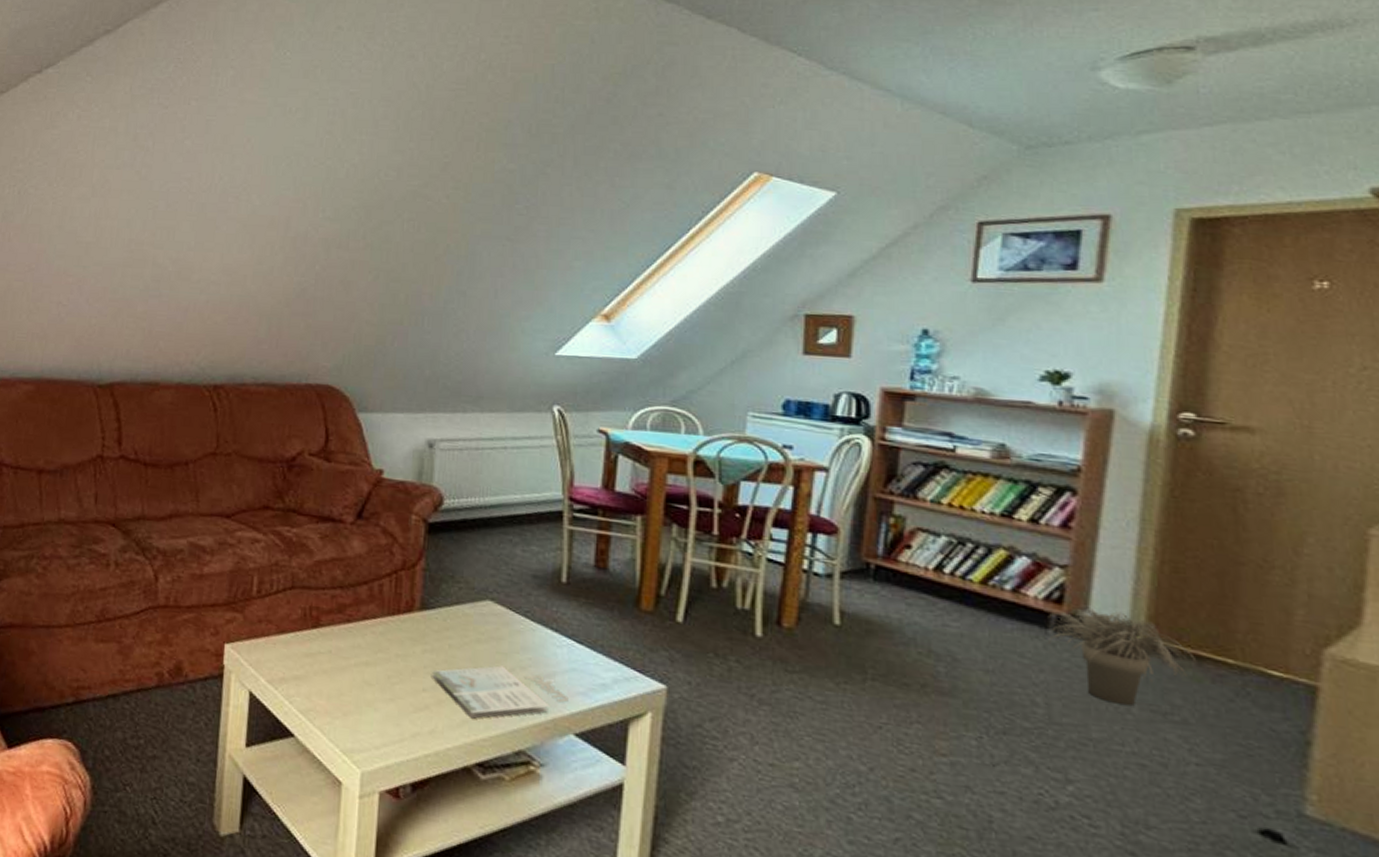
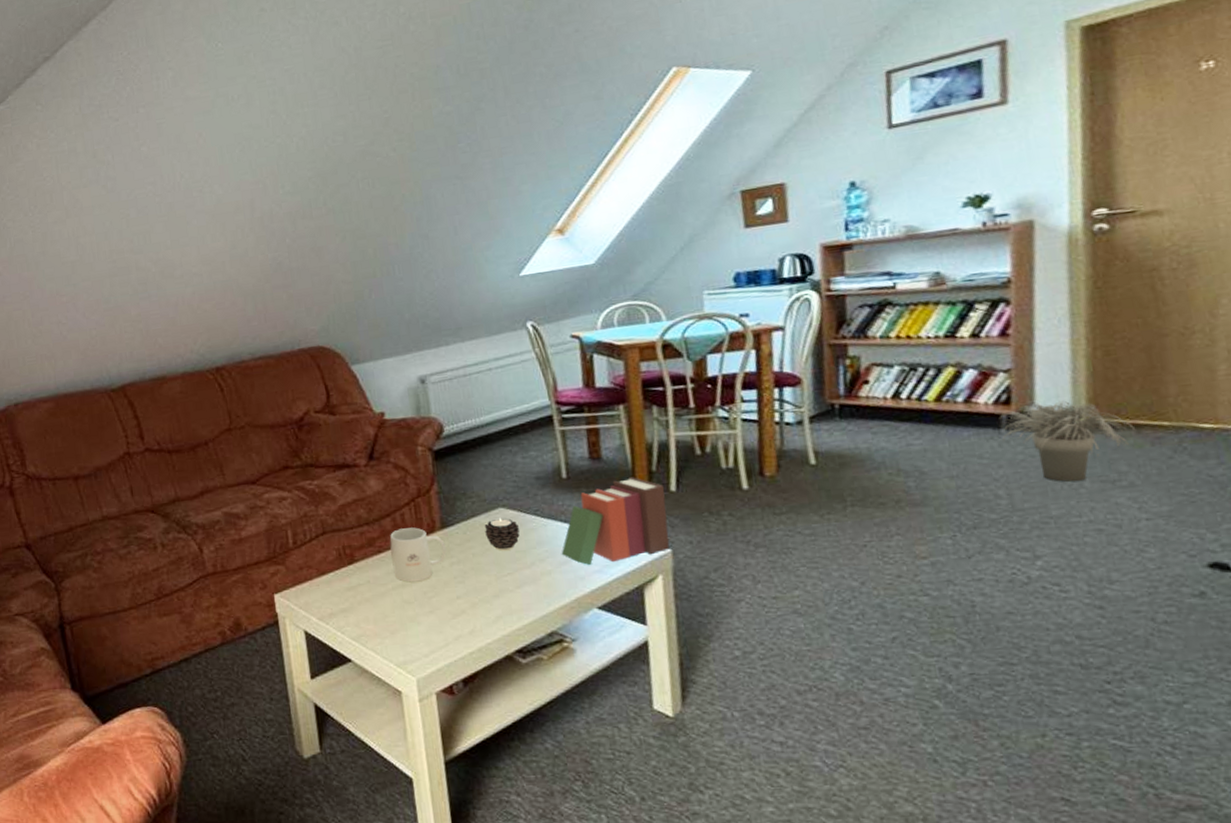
mug: none [359,600,421,664] -> present [389,527,447,583]
magazine: present [432,665,569,719] -> none [462,562,587,613]
candle: none [467,611,506,650] -> present [484,518,520,551]
books: none [545,596,671,688] -> present [561,477,670,565]

